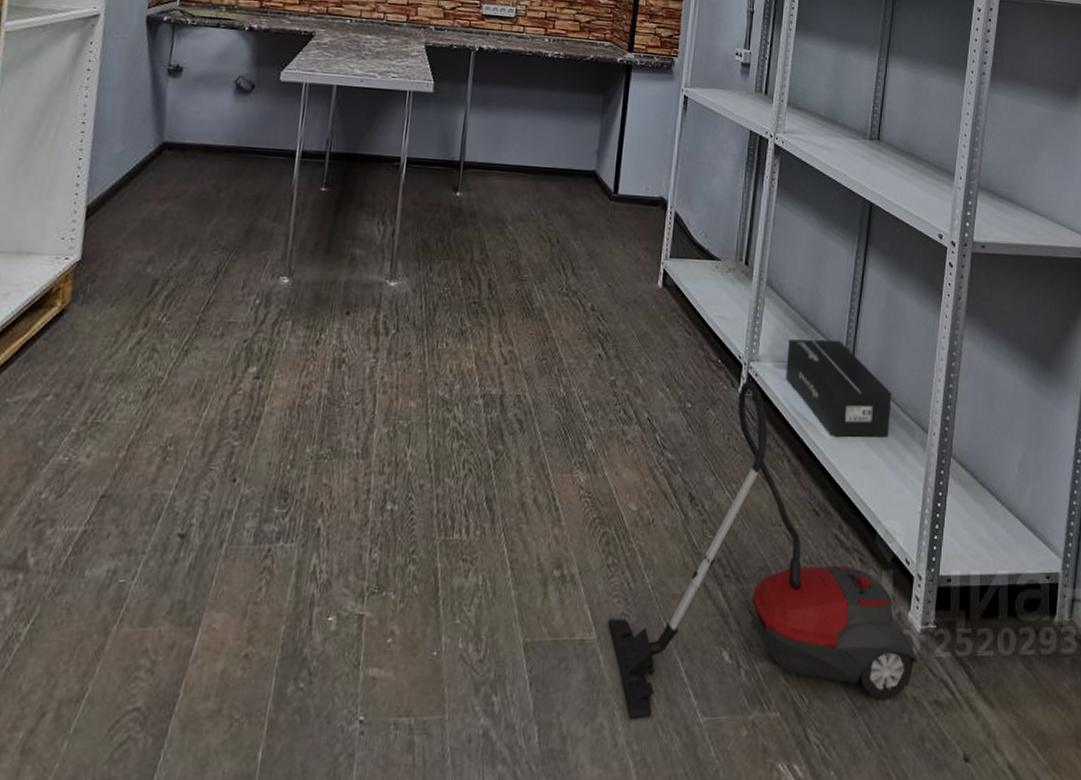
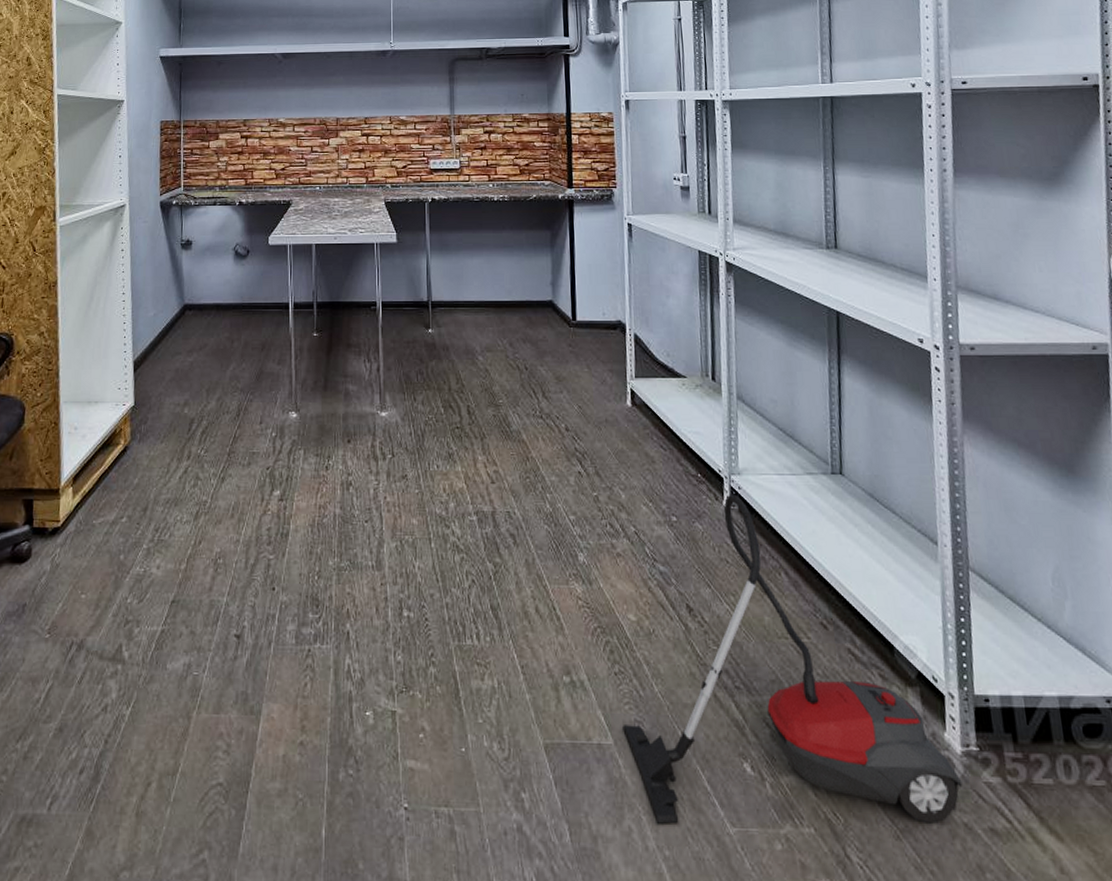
box: present [785,339,892,437] -> none [768,451,893,549]

